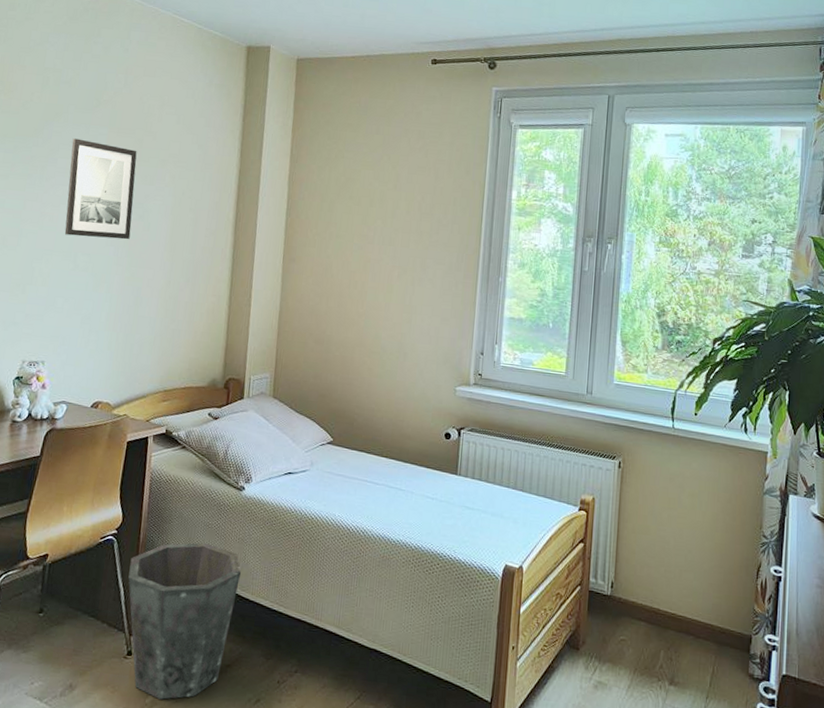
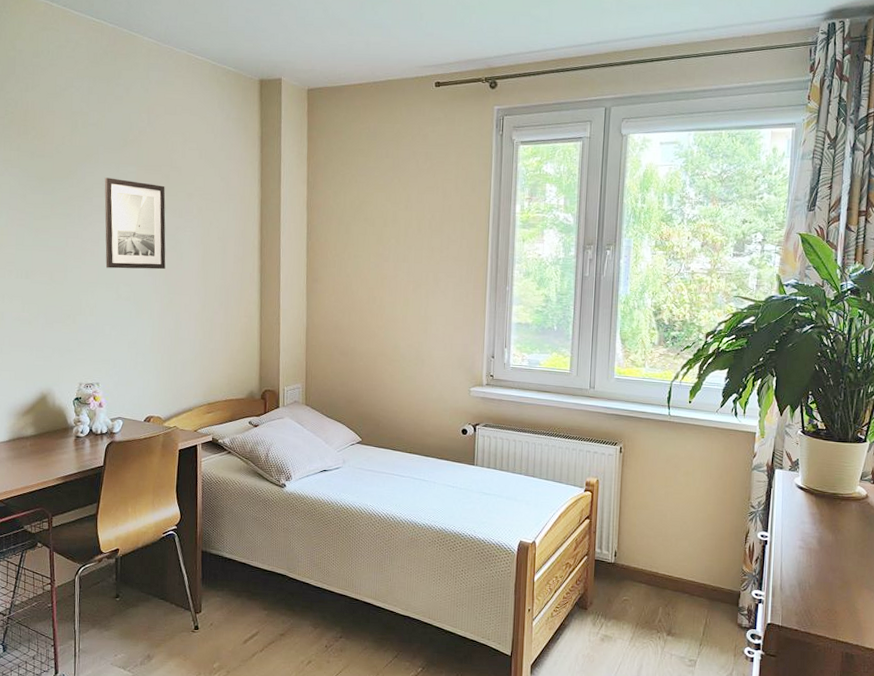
waste bin: present [128,542,242,700] -> none [190,533,288,664]

